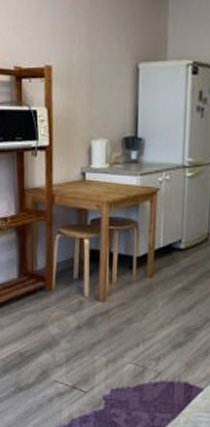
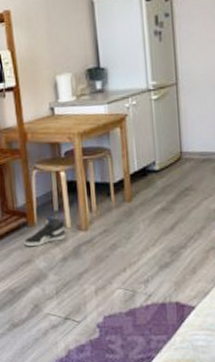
sneaker: none [39,283,83,312] -> present [24,216,66,246]

